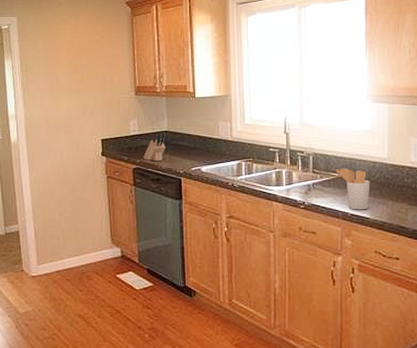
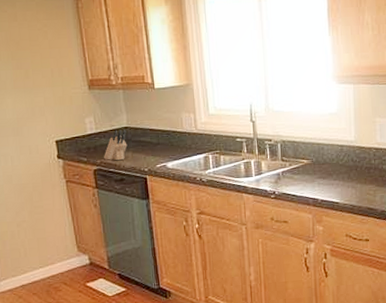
utensil holder: present [336,167,370,210] -> none [304,153,339,196]

